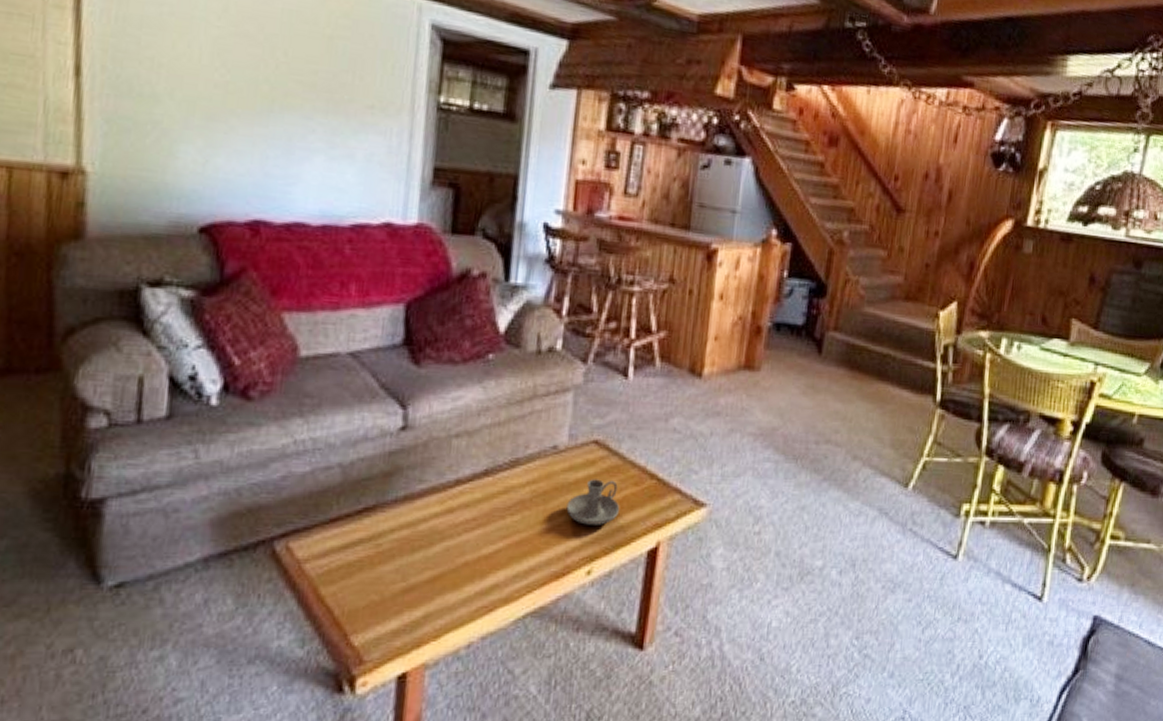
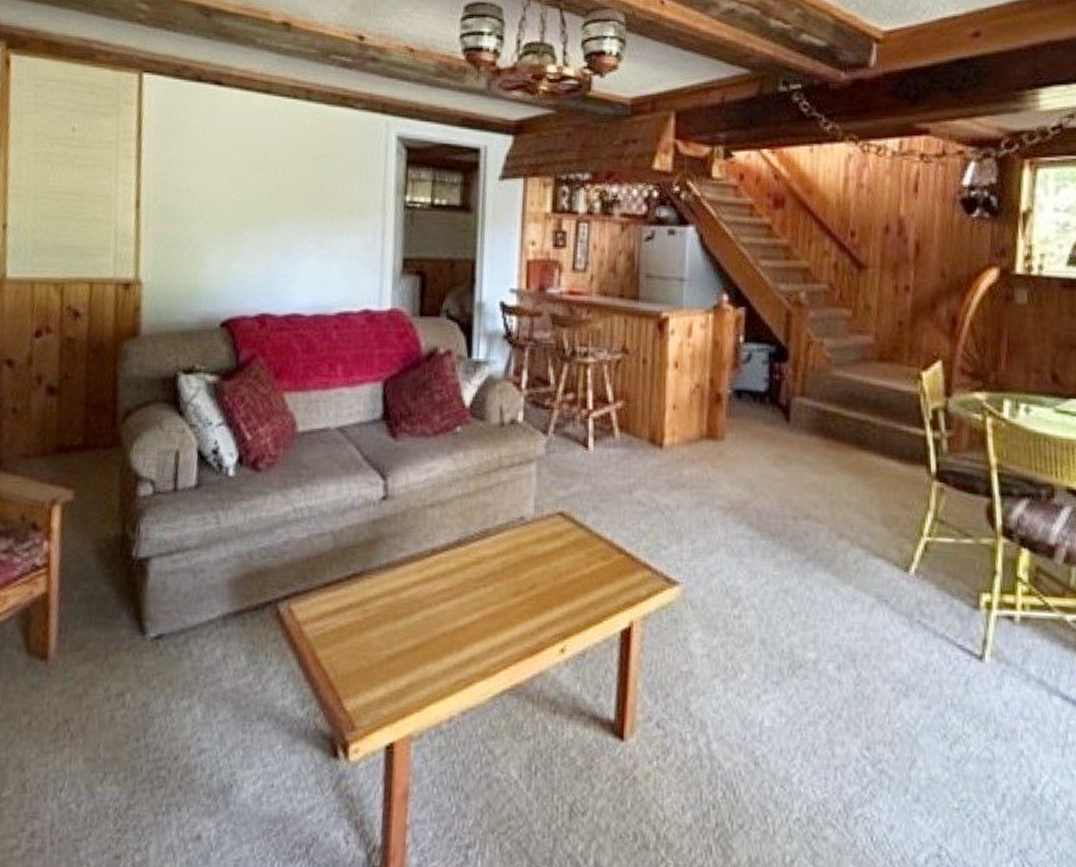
candle holder: present [566,479,620,525] -> none [536,552,590,601]

